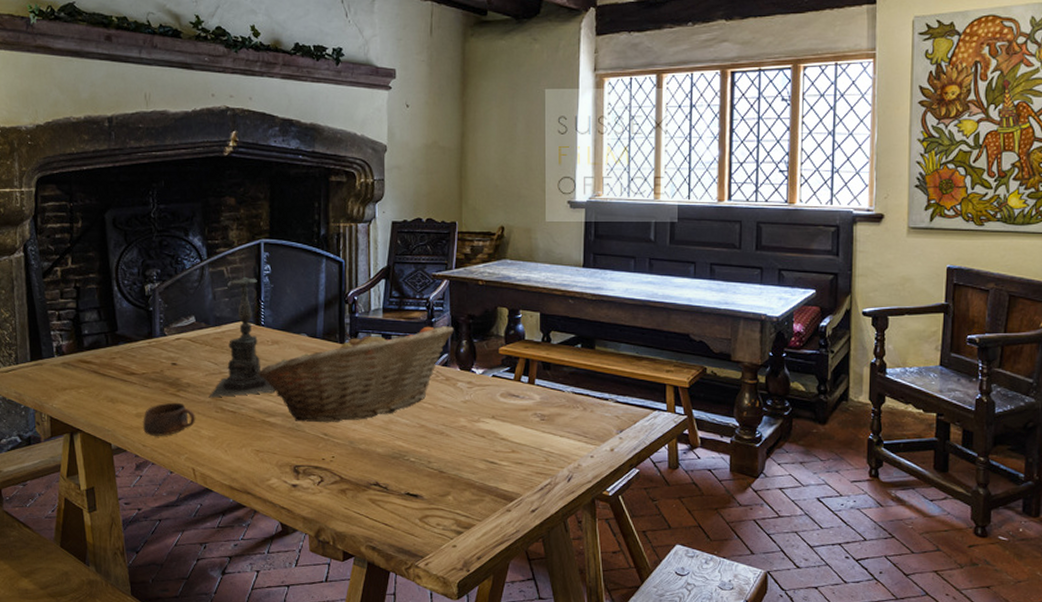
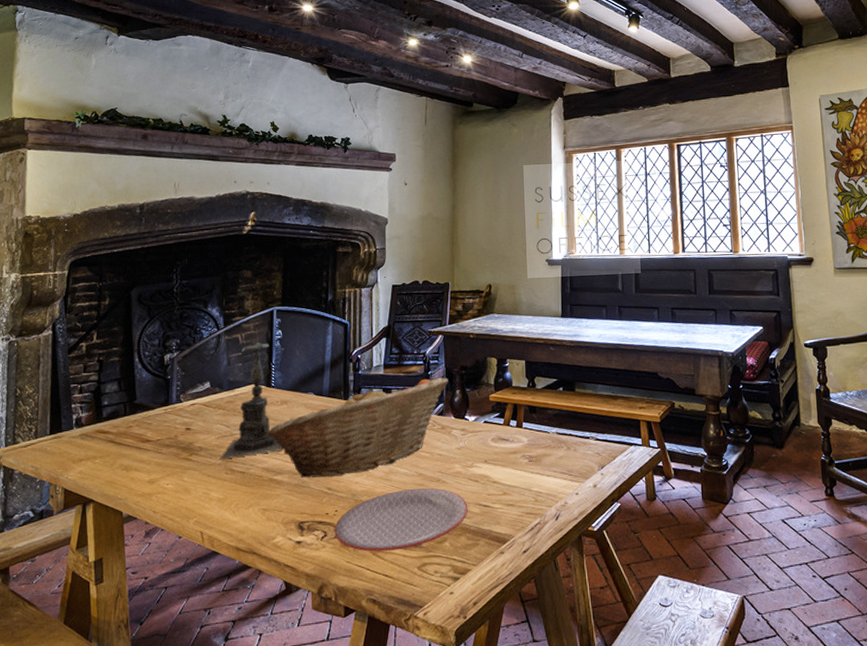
cup: present [143,402,196,436] -> none [155,466,206,502]
plate: none [331,439,473,500] -> present [335,488,468,552]

